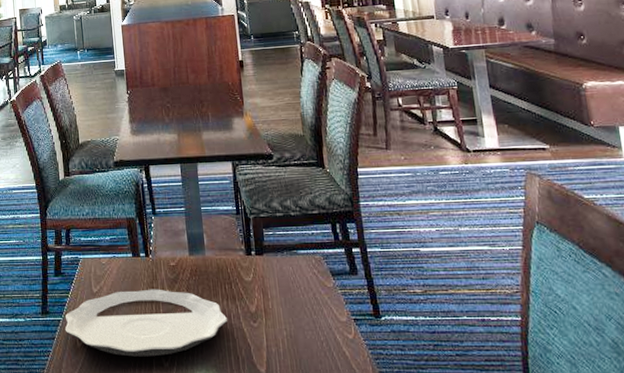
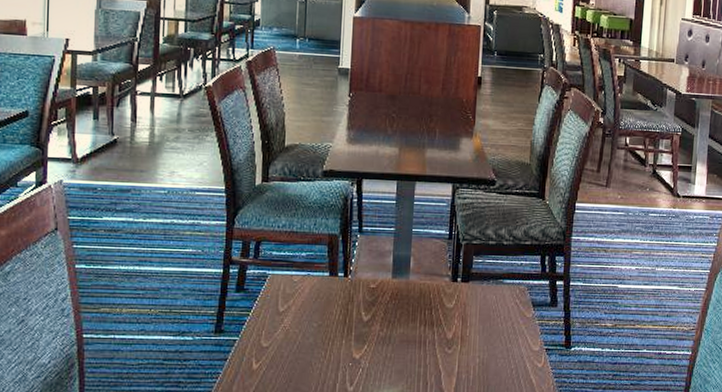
plate: present [64,289,228,357] -> none [240,311,423,381]

